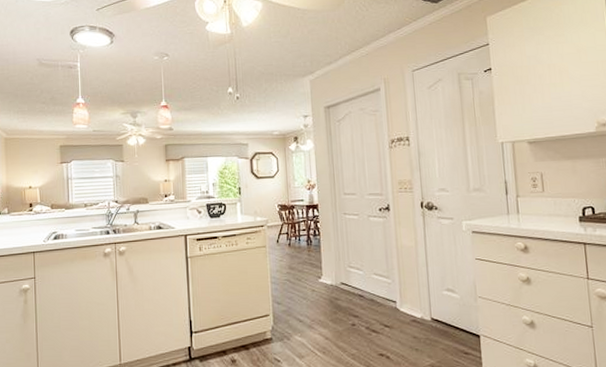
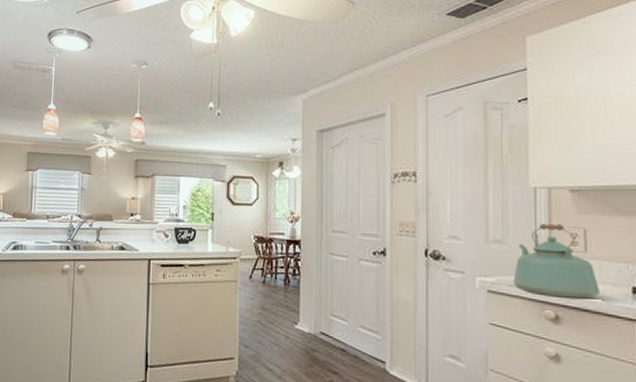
kettle: none [491,170,556,232] -> present [513,223,599,300]

